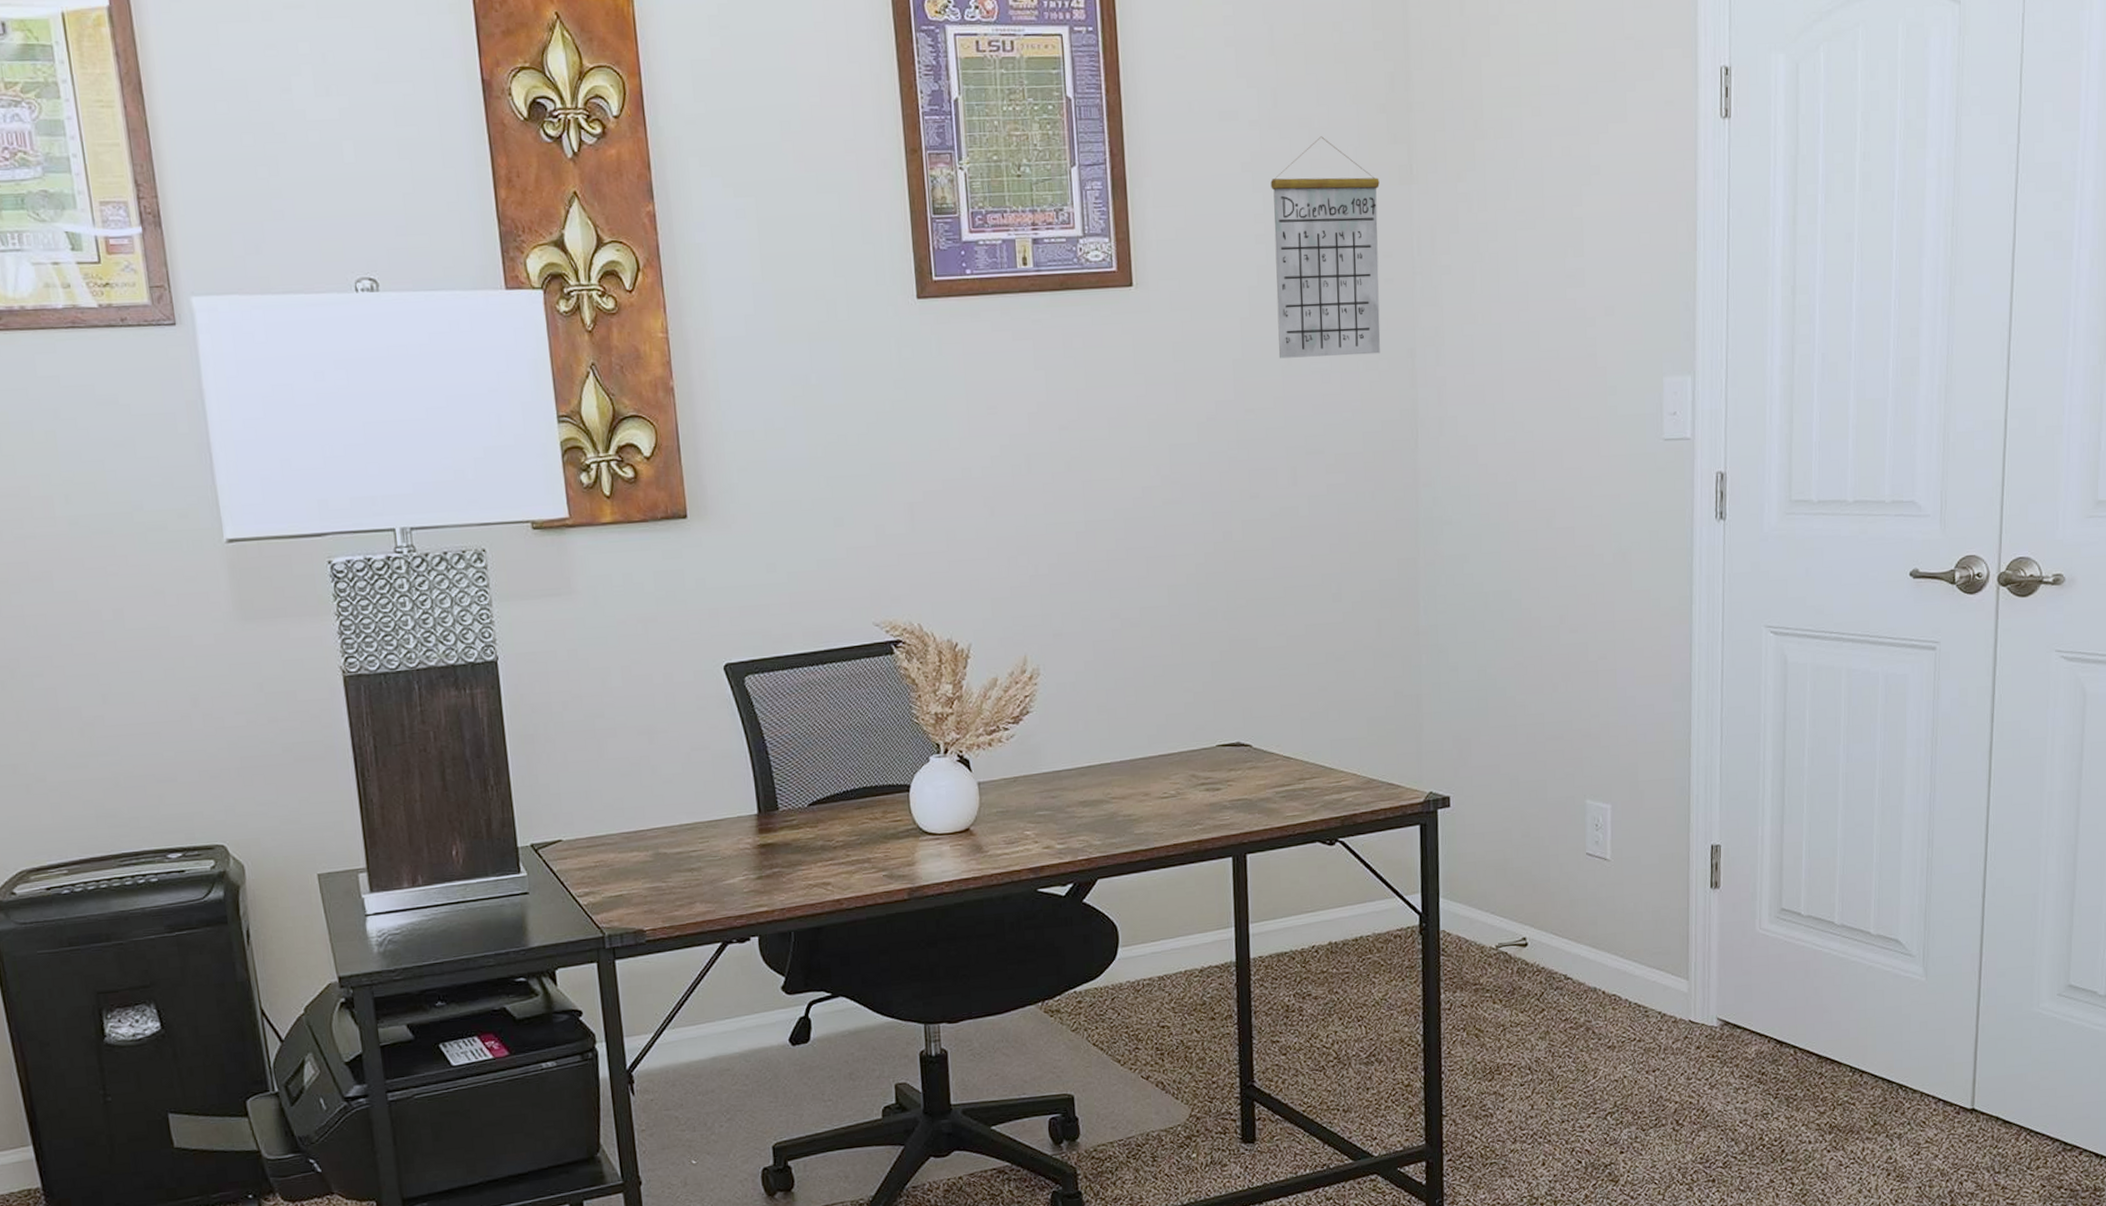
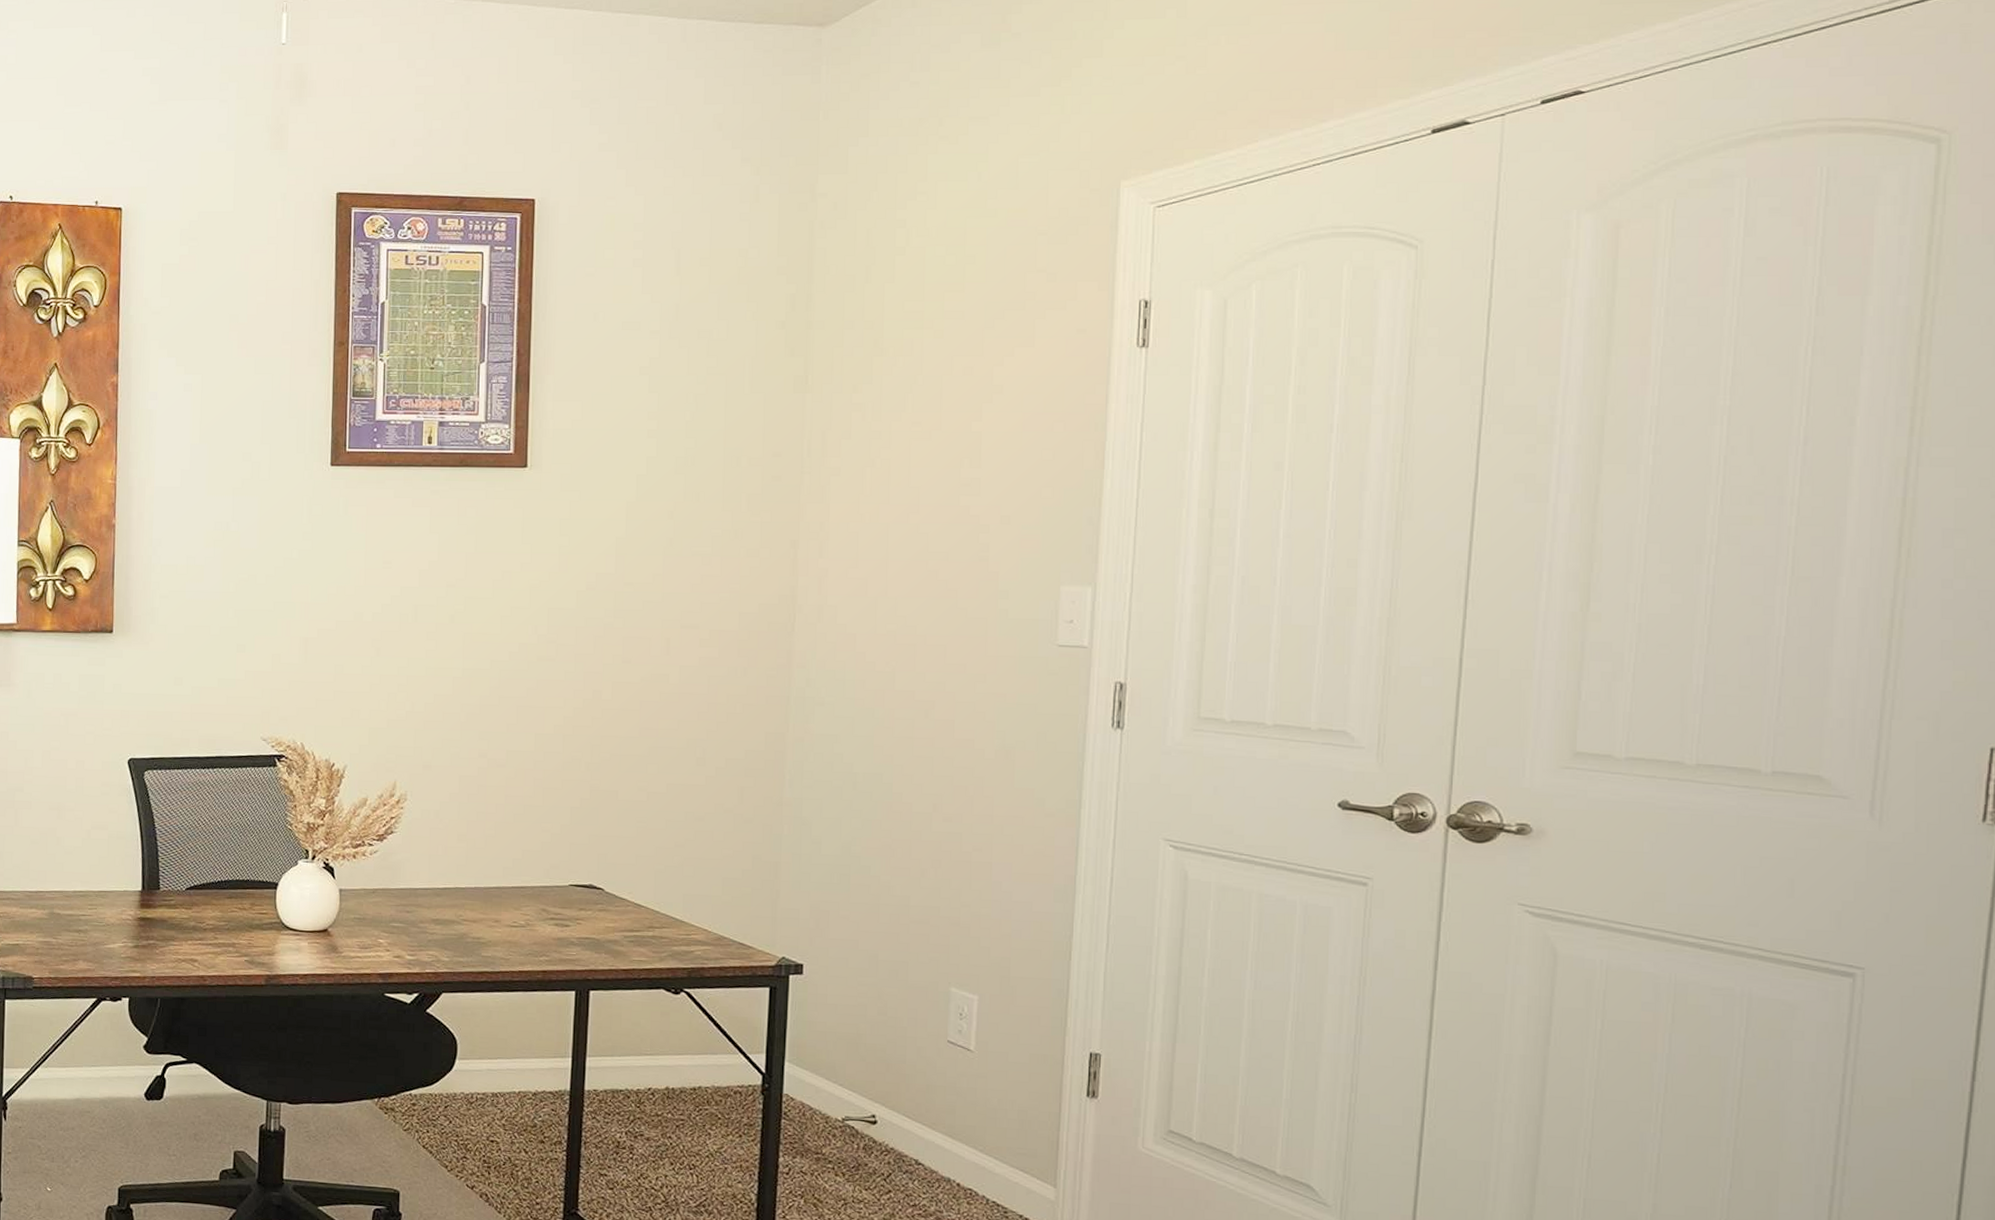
calendar: present [1270,136,1380,359] -> none [661,347,774,543]

